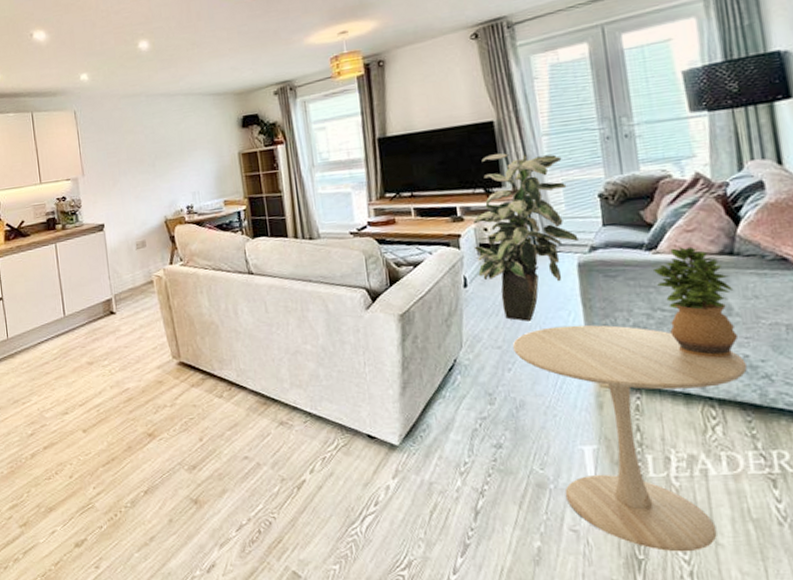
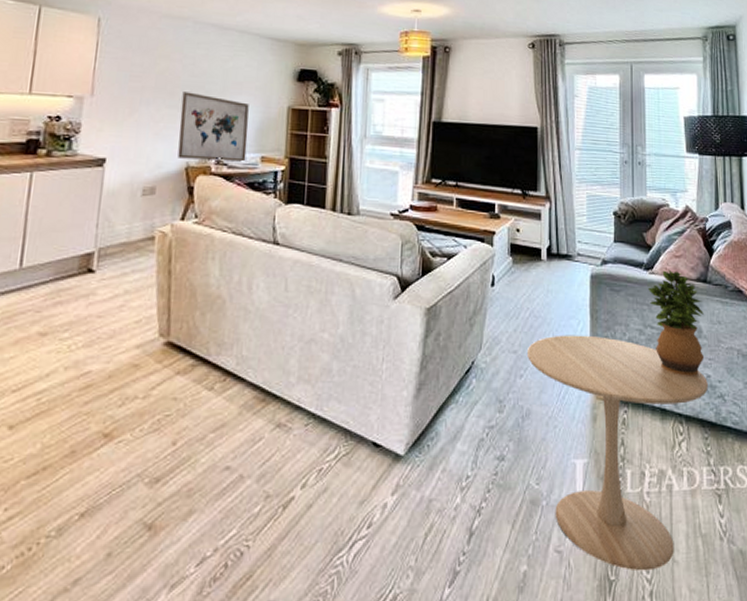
wall art: none [149,156,212,214] -> present [177,92,249,162]
indoor plant: present [473,153,579,322] -> none [505,158,594,327]

